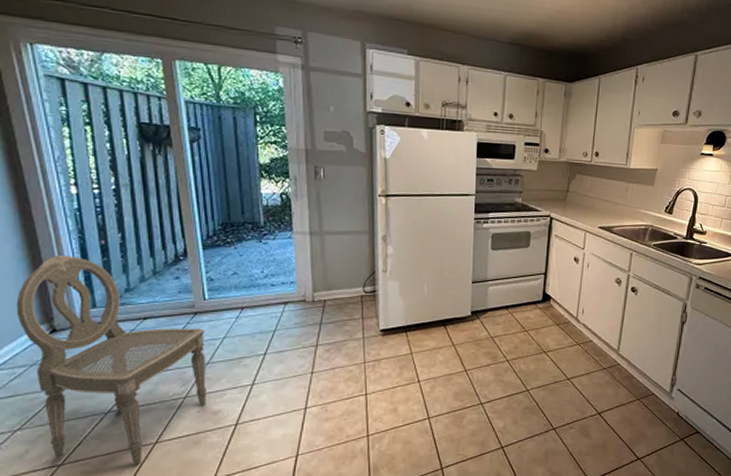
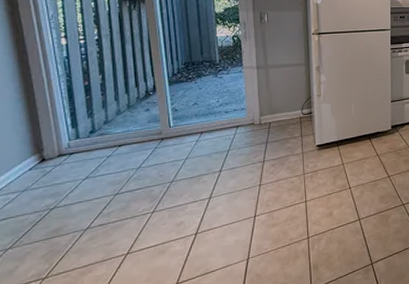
dining chair: present [16,254,206,465] -> none [12,95,171,275]

